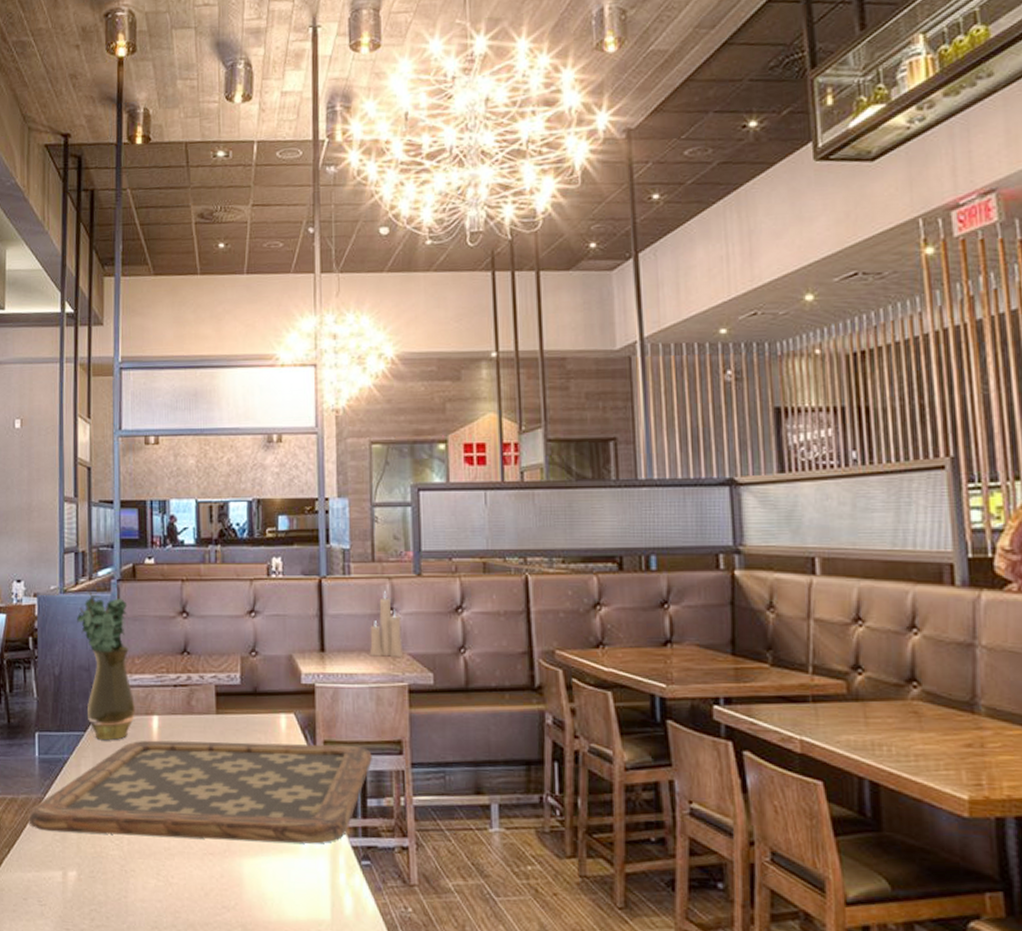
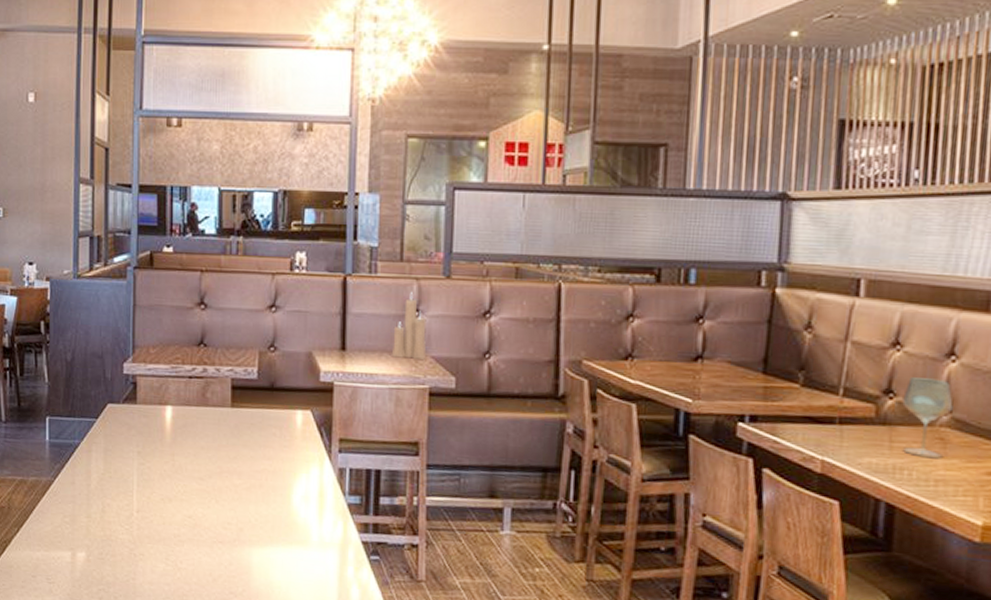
tray: present [27,740,372,844] -> none [37,429,388,538]
vase: present [77,590,135,740] -> none [91,276,148,428]
wine glass: none [871,652,922,733] -> present [902,377,953,459]

